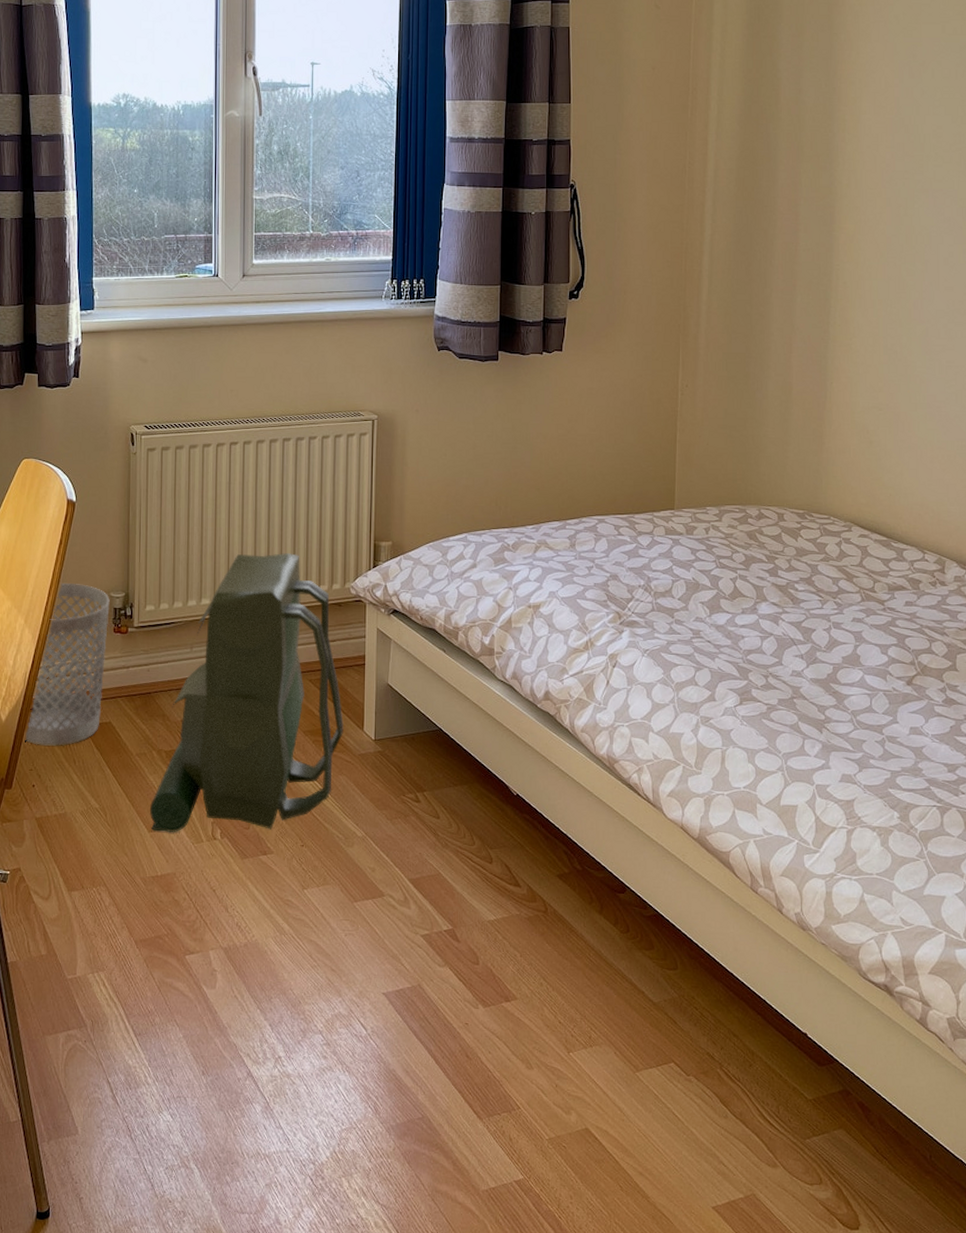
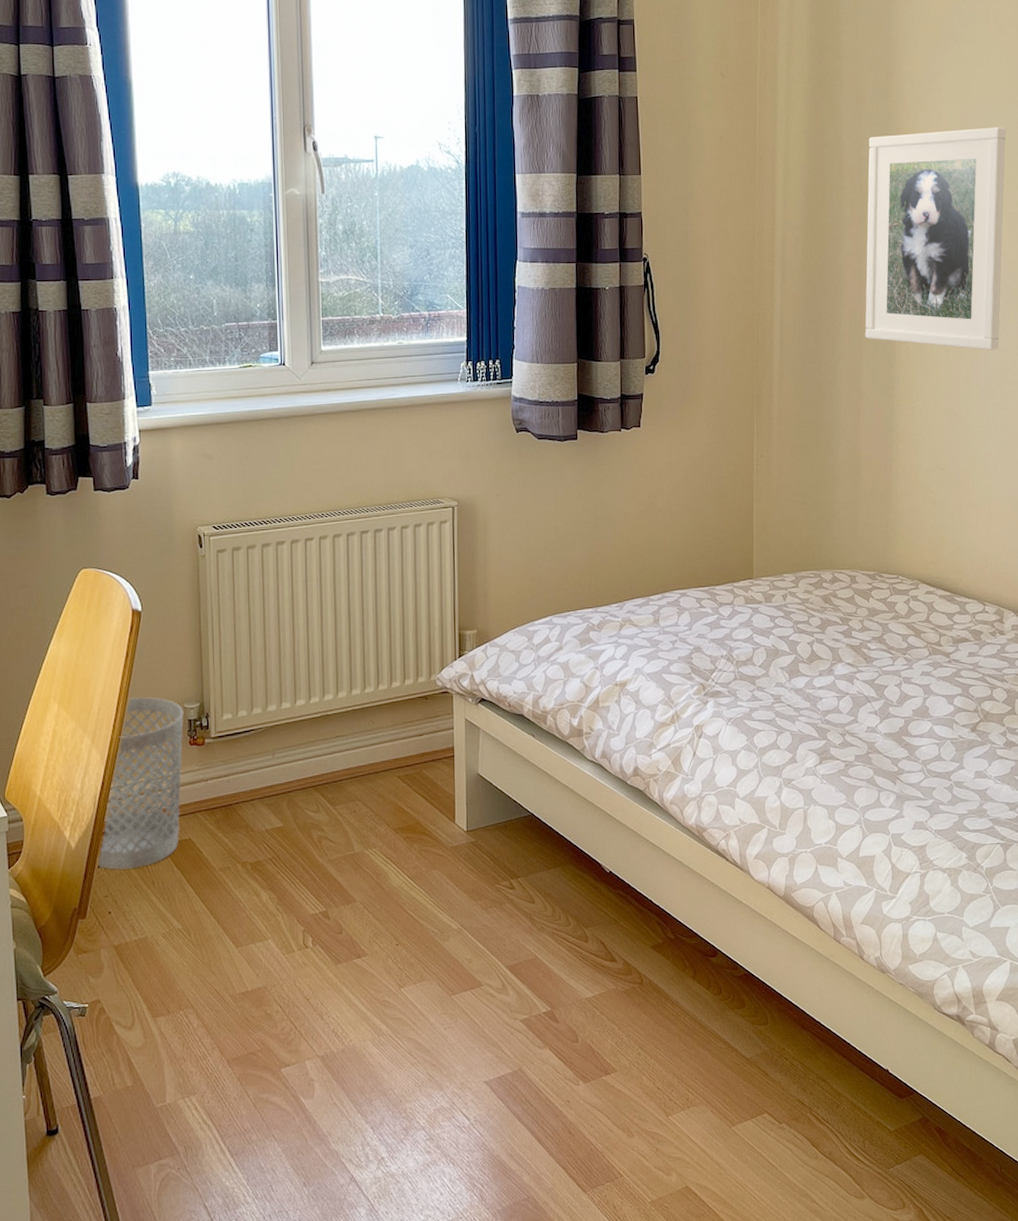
backpack: present [149,553,344,833] -> none [236,649,435,946]
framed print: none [799,61,958,289] -> present [865,127,1006,350]

